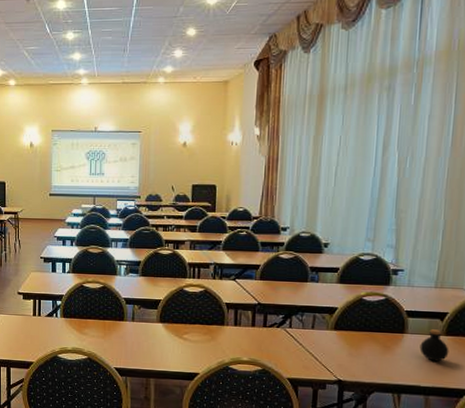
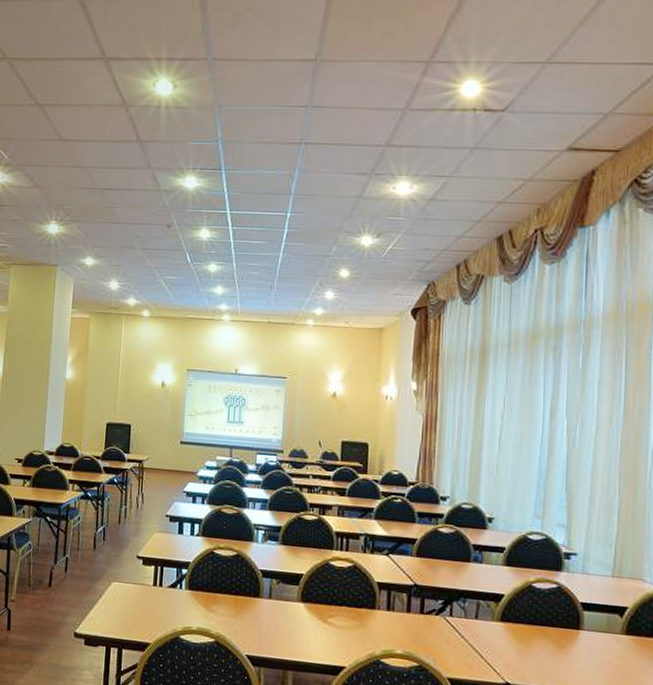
bottle: present [419,329,449,362] -> none [597,626,631,666]

